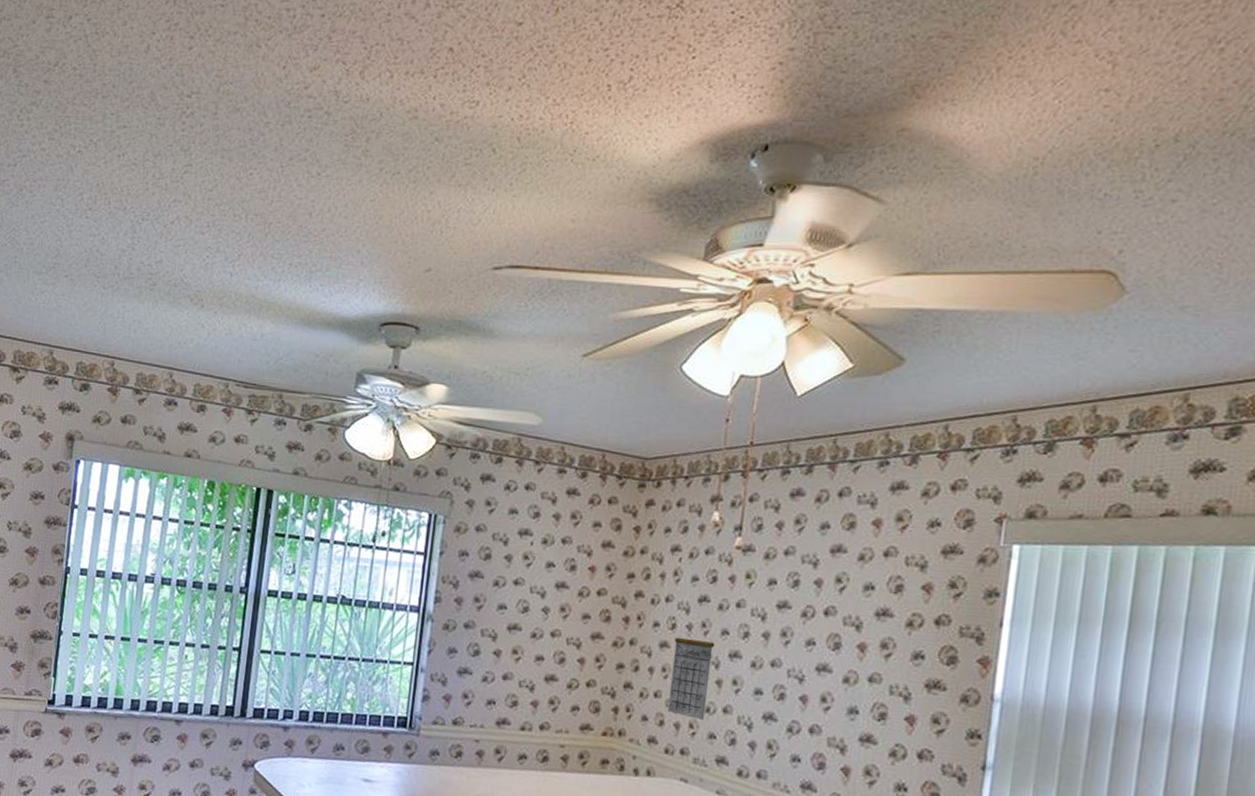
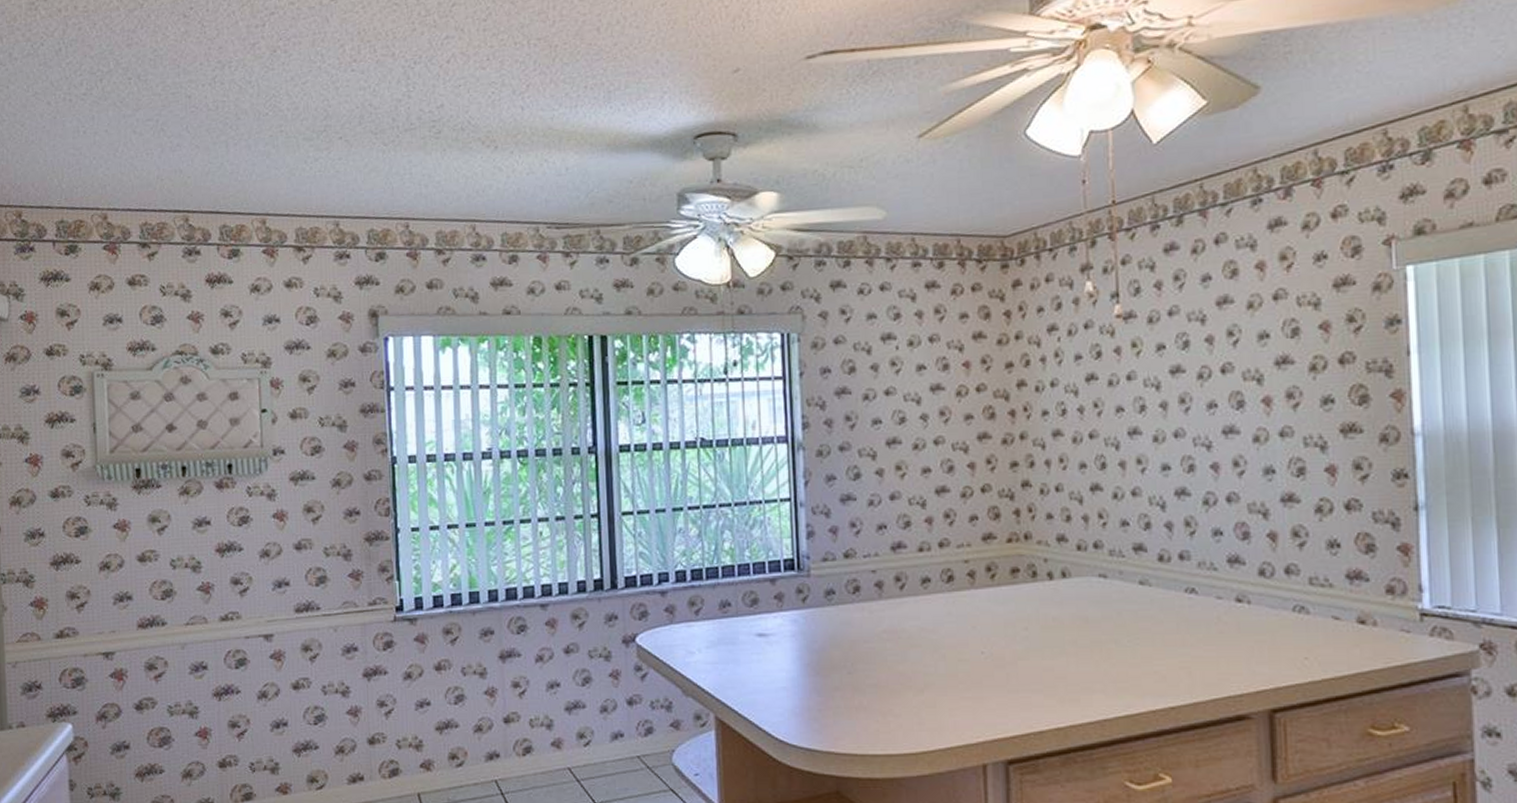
calendar: present [667,623,715,720] -> none [1066,404,1114,508]

